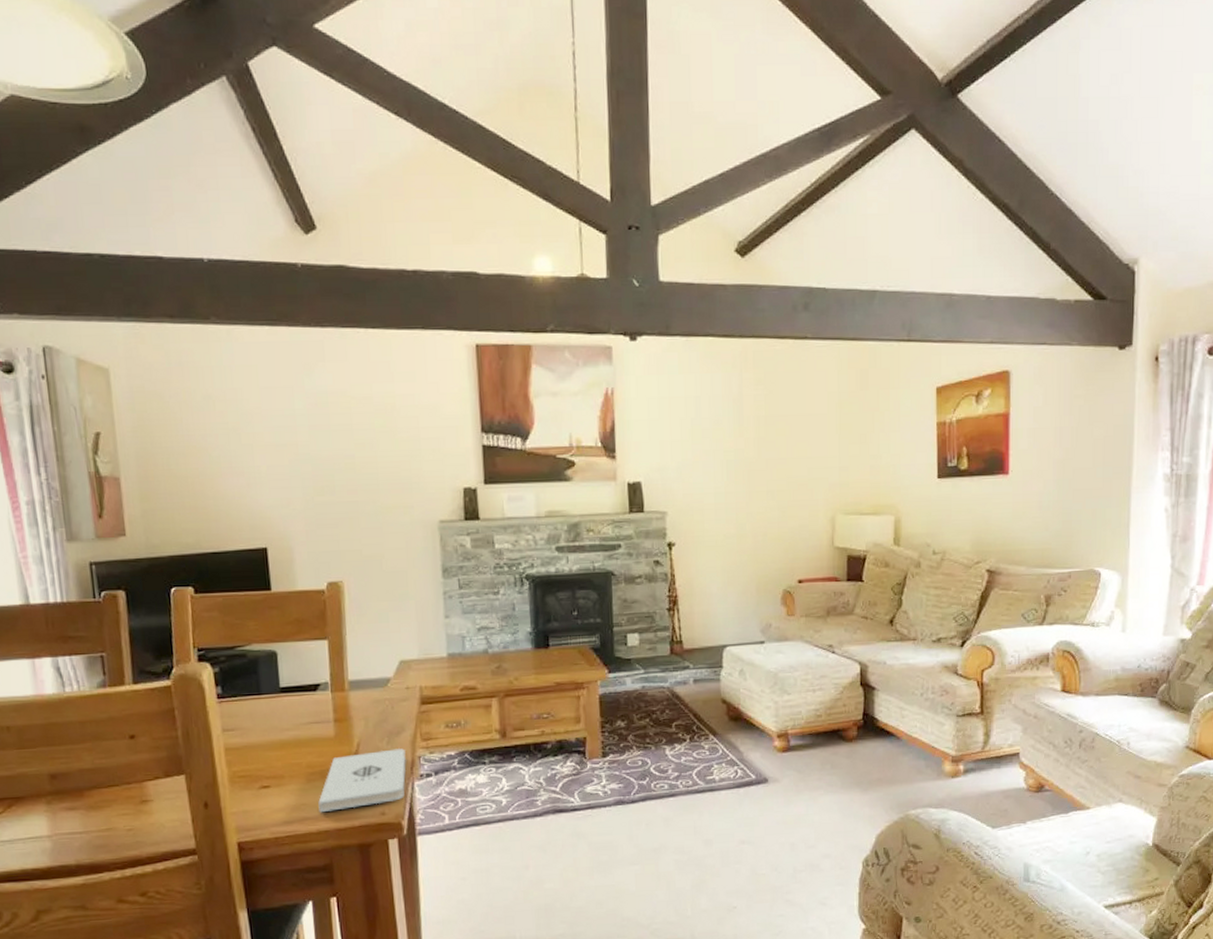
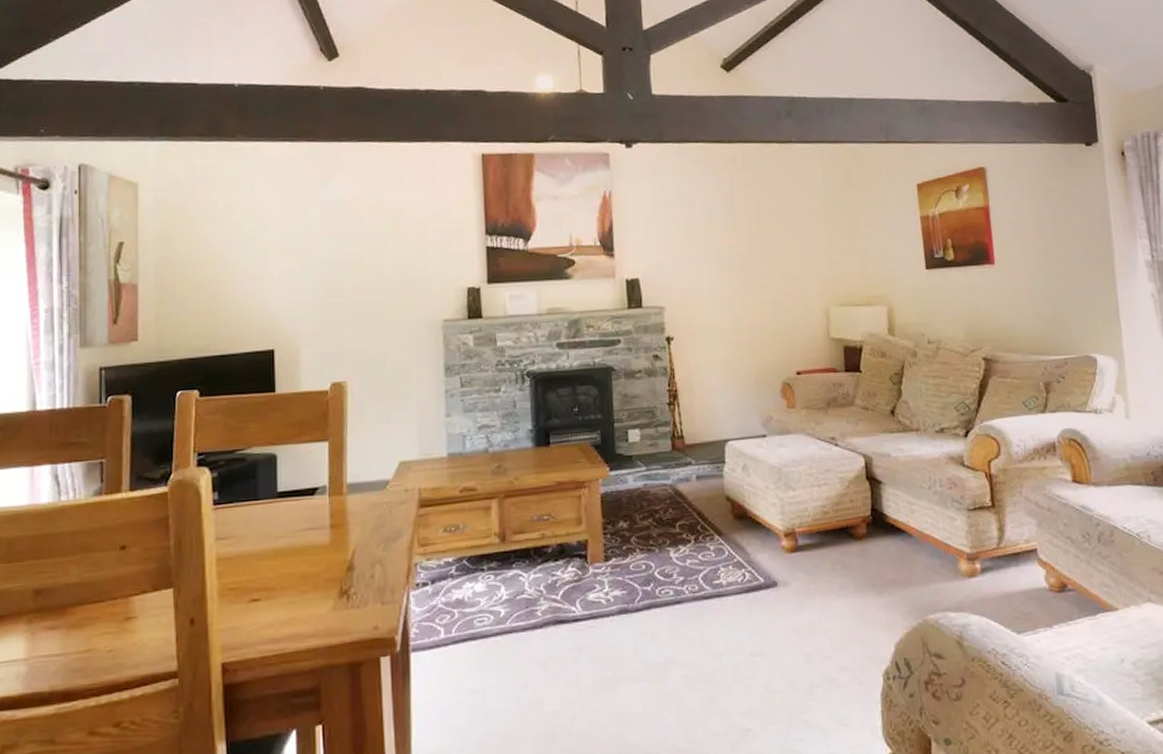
notepad: present [318,747,406,813] -> none [309,554,402,628]

